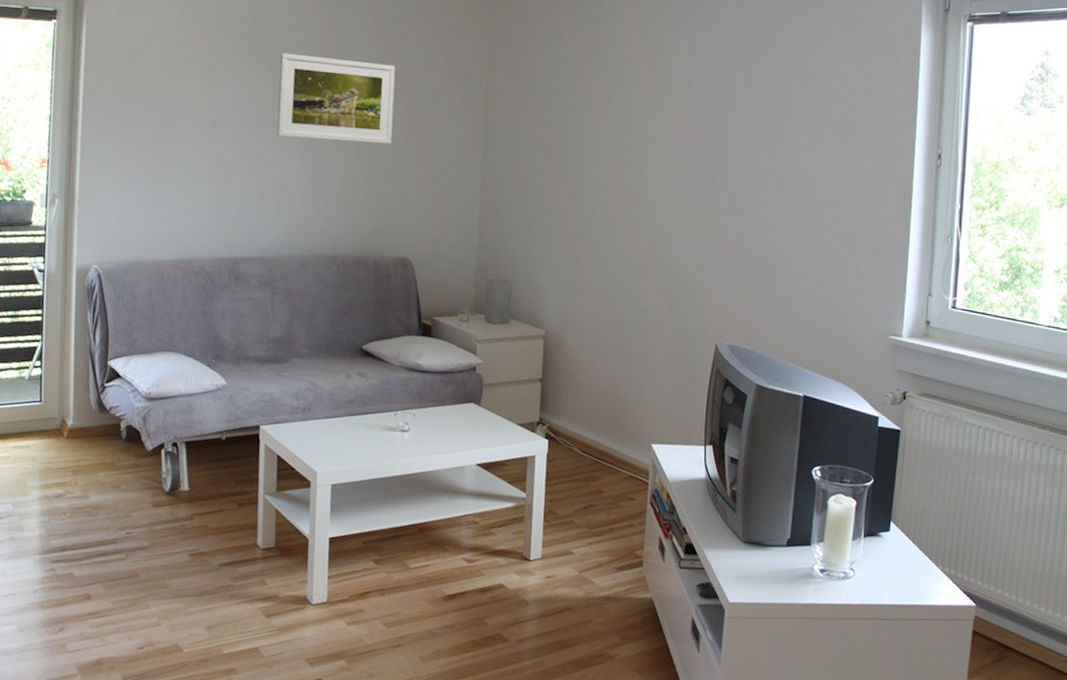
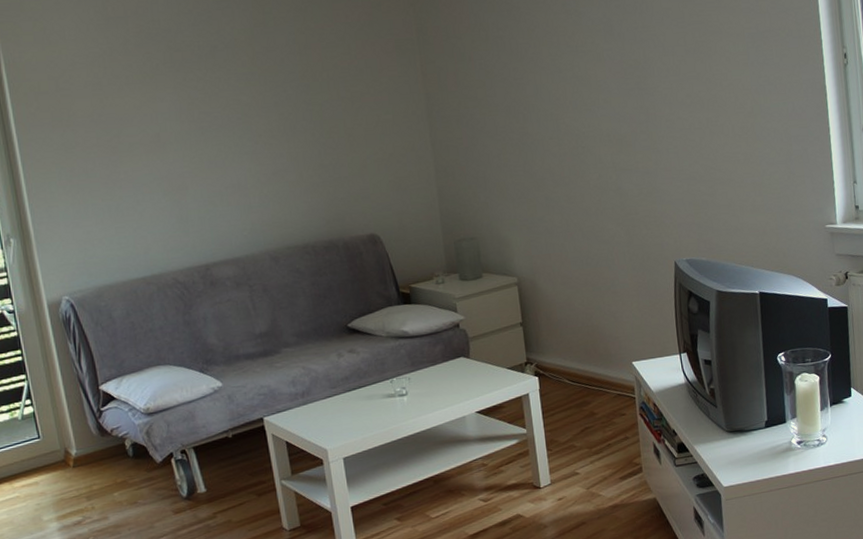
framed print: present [276,52,396,144] -> none [211,51,339,140]

